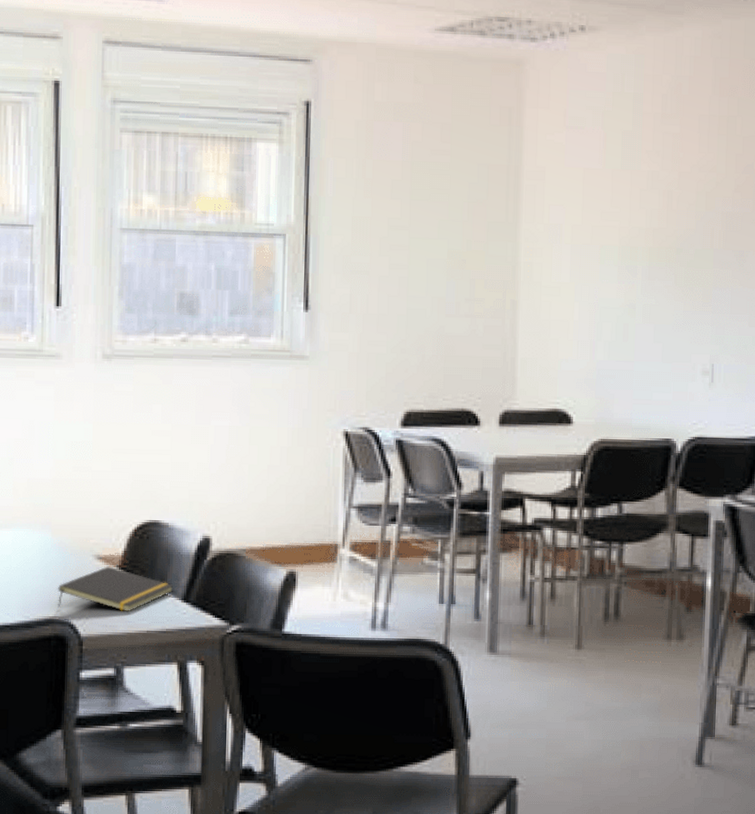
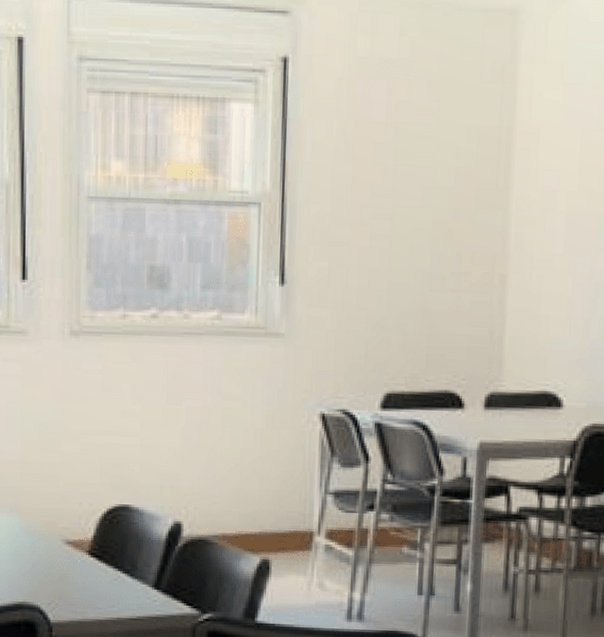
notepad: present [57,566,174,612] -> none [26,551,144,599]

